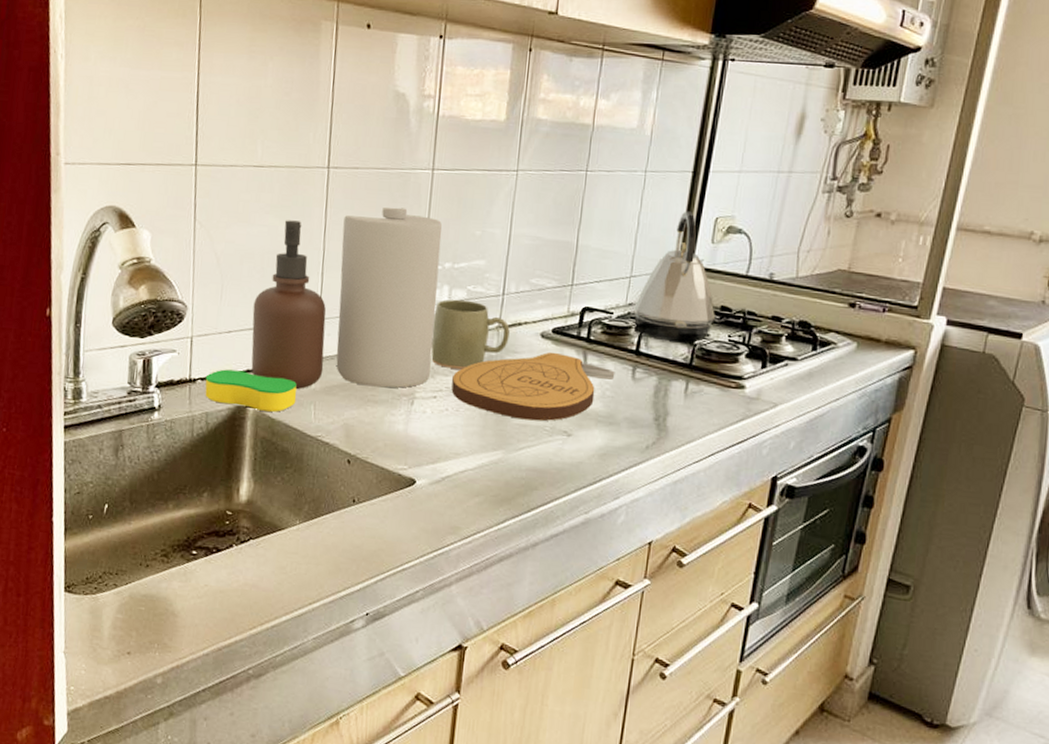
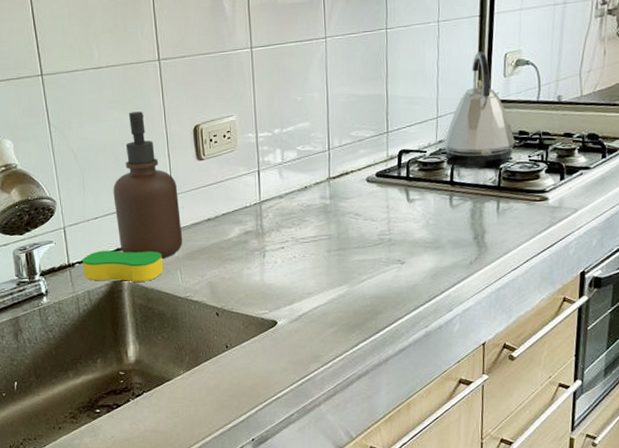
paper towel holder: present [336,207,443,388] -> none [180,86,276,247]
mug: present [431,299,510,369] -> none [271,159,339,221]
cutting board: present [451,351,615,421] -> none [295,193,435,256]

